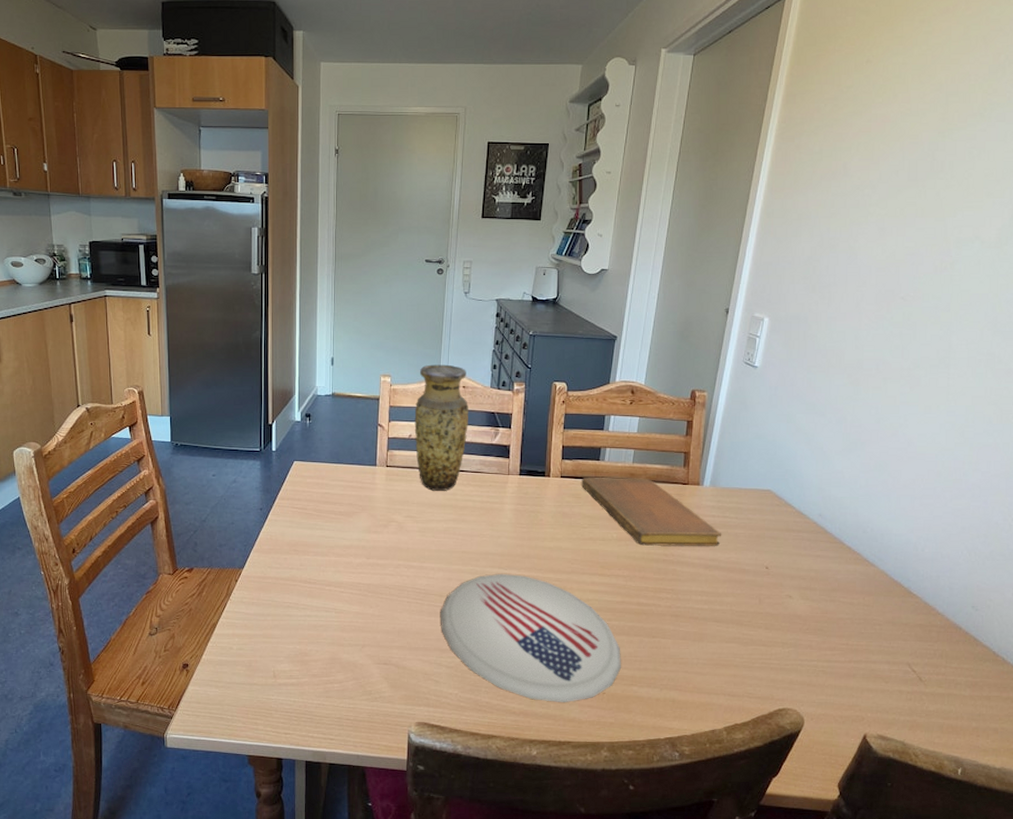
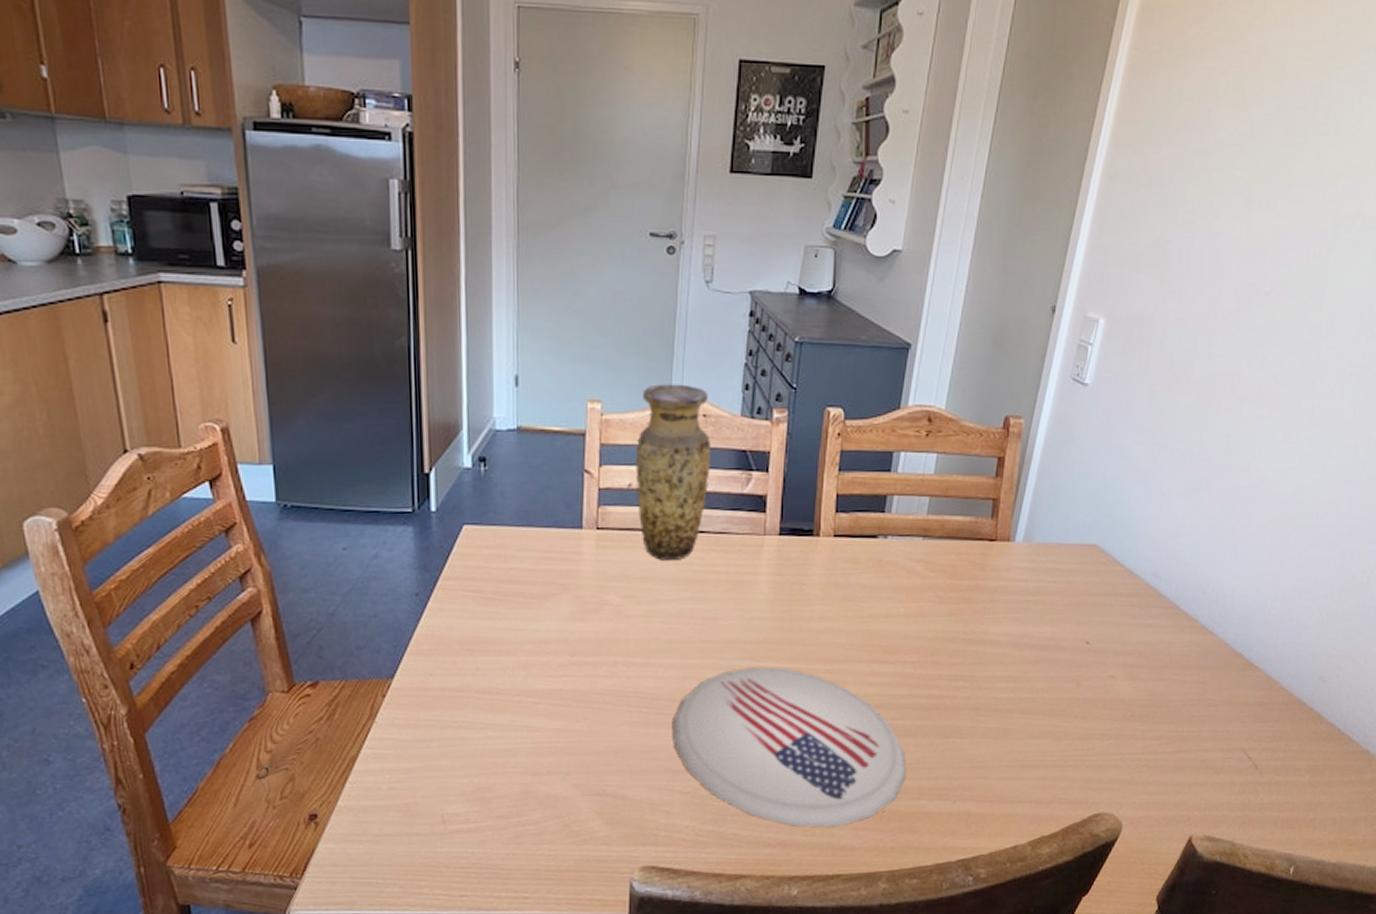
notebook: present [581,477,722,546] -> none [860,534,1036,622]

